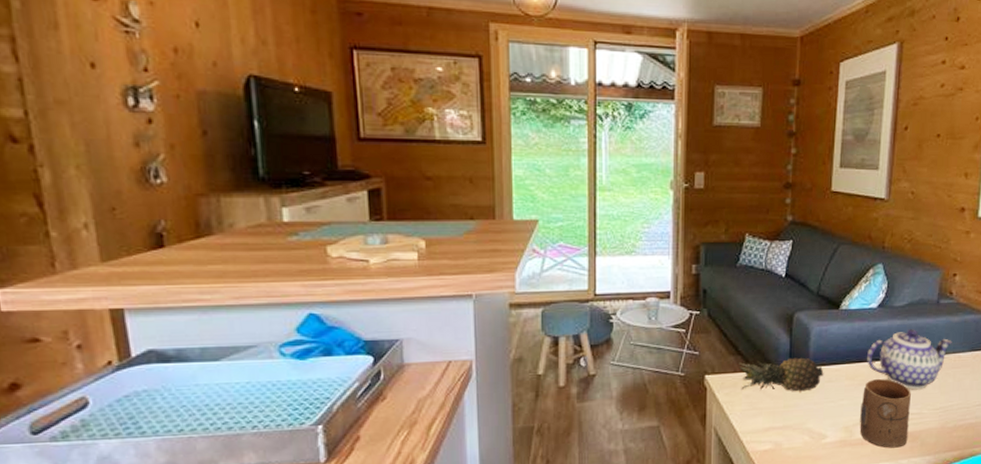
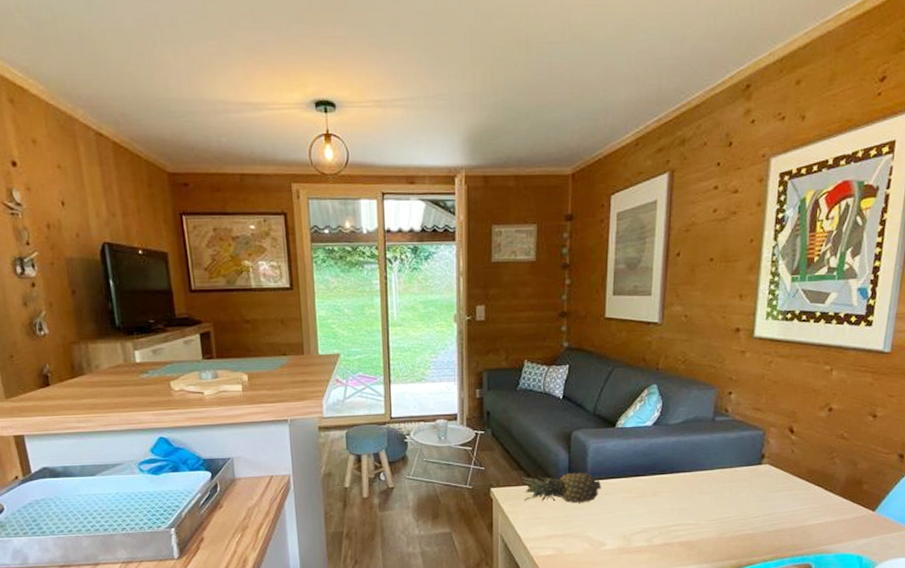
cup: present [860,379,911,448] -> none [637,492,687,556]
teapot: present [867,329,952,390] -> none [643,445,729,502]

